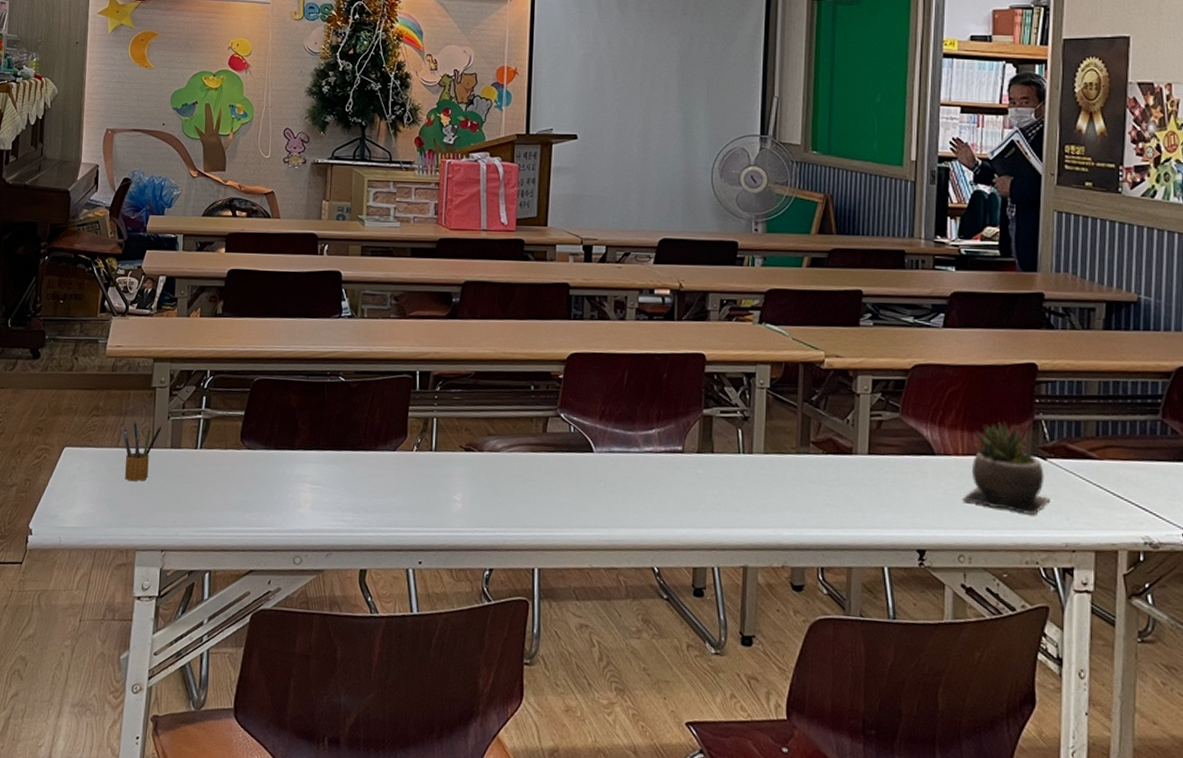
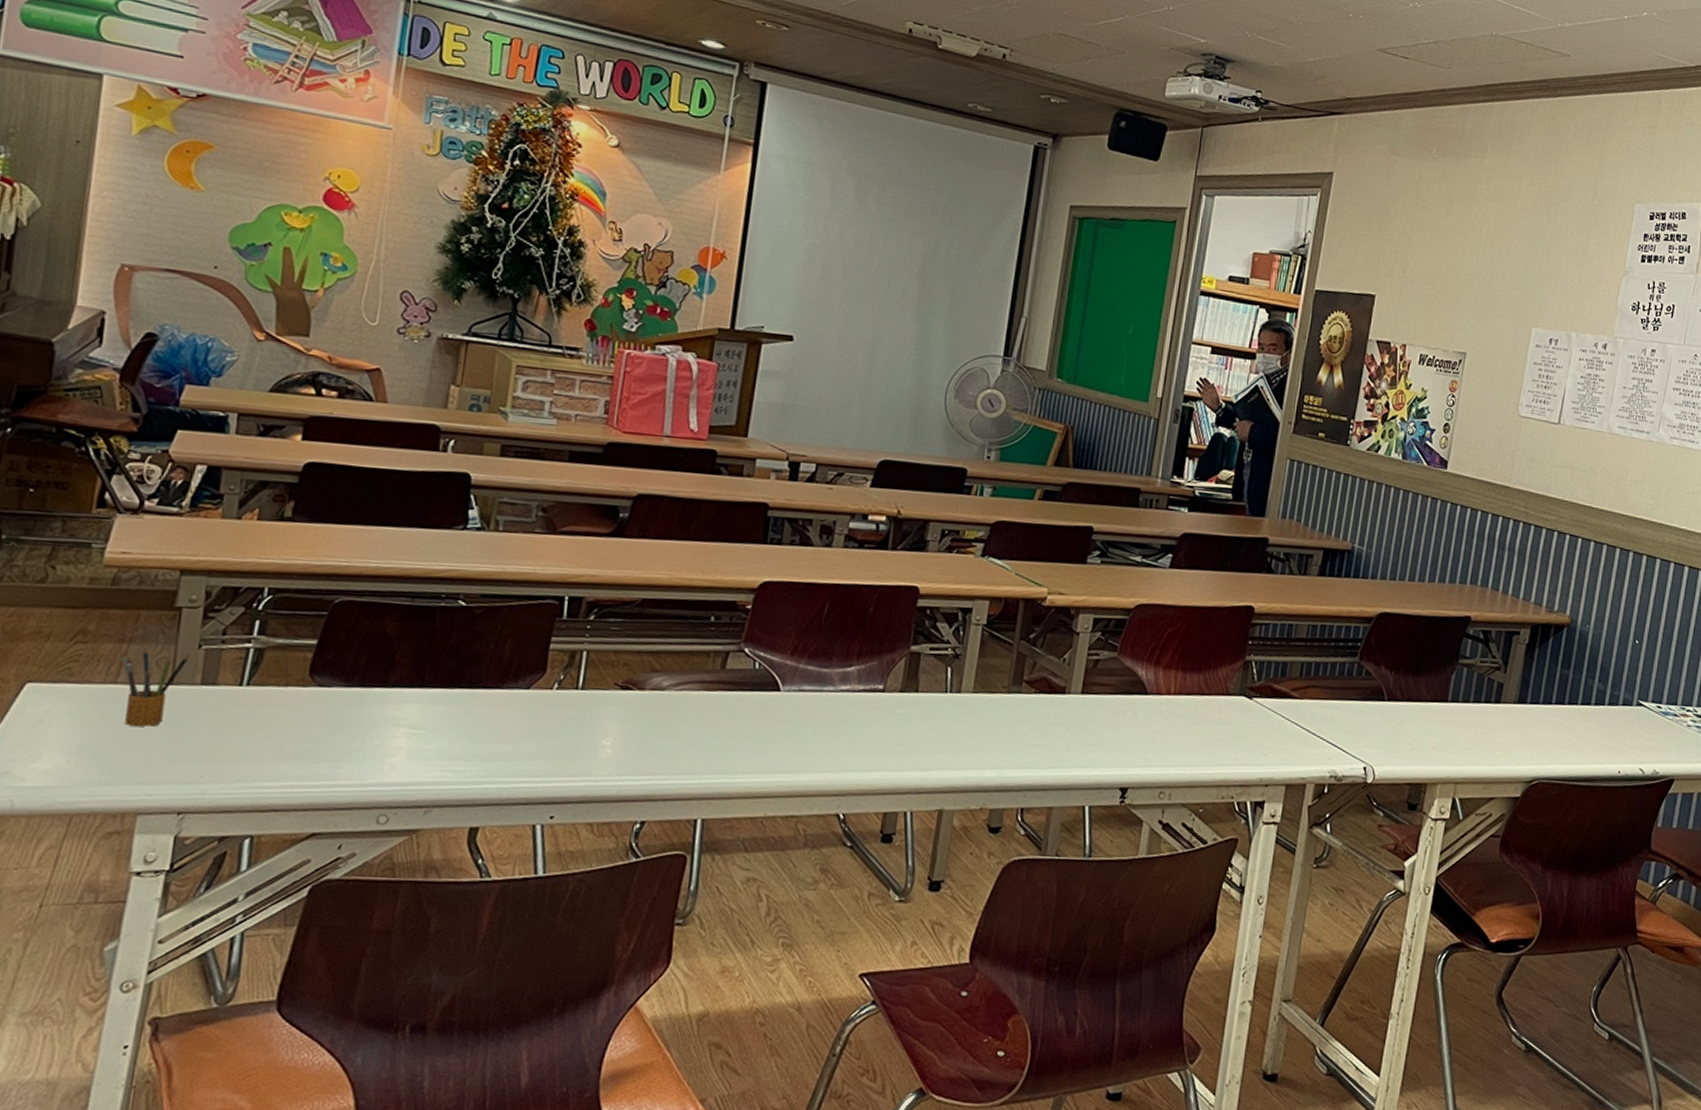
succulent plant: present [962,422,1051,516] -> none [1169,662,1252,753]

